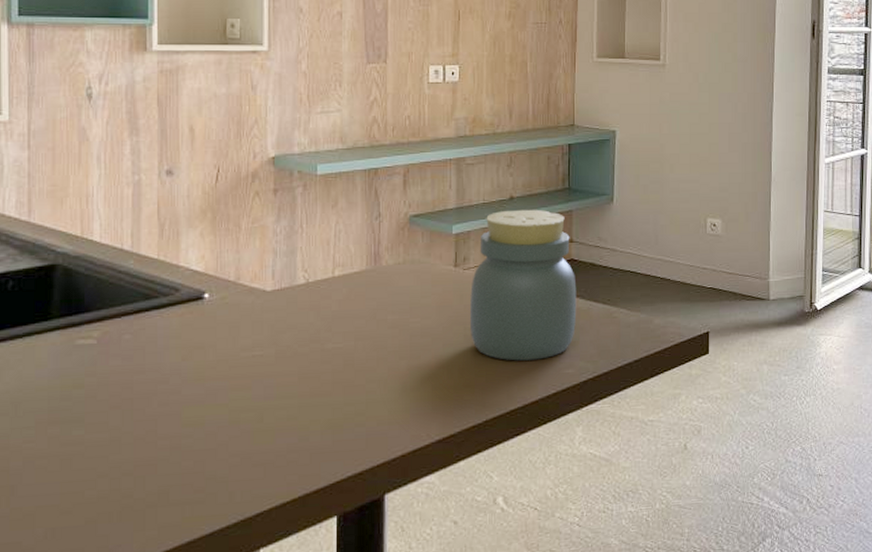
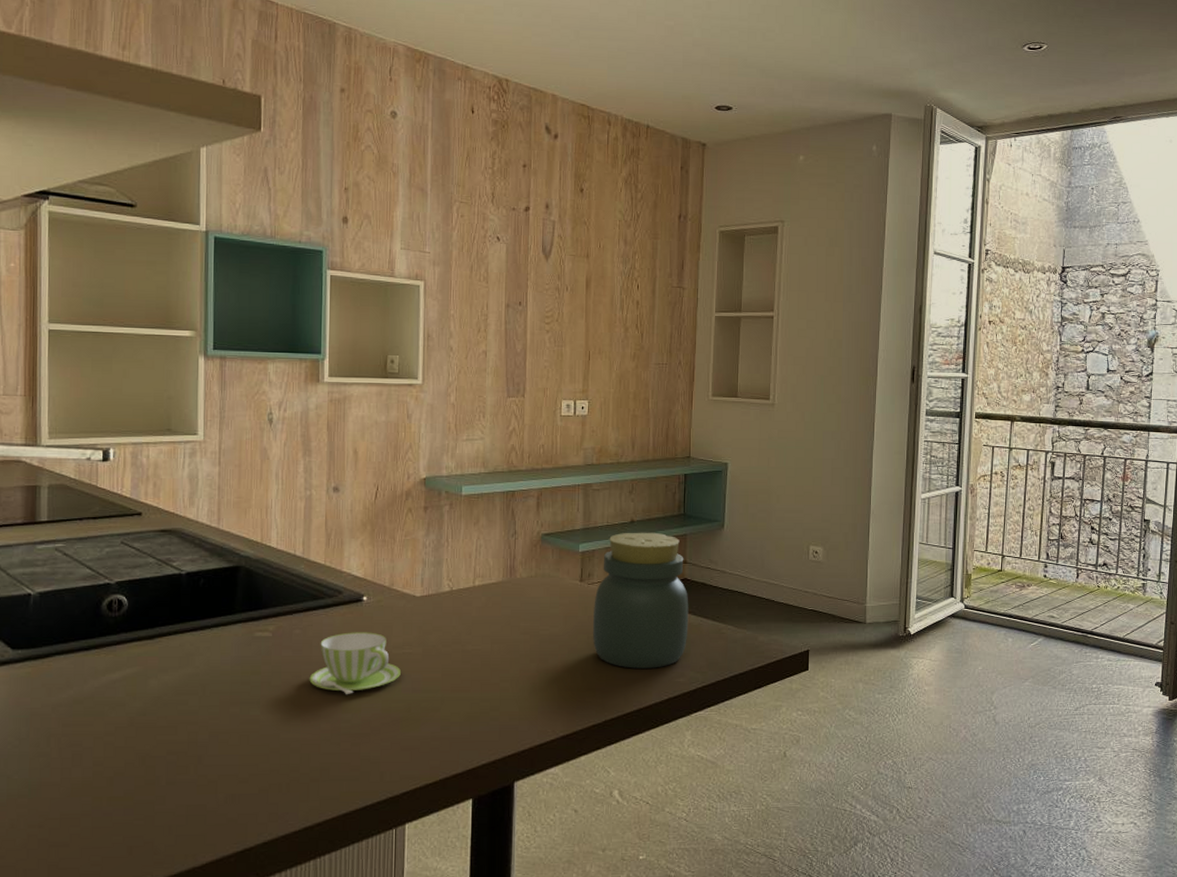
cup: none [142,333,250,407] -> present [309,632,401,695]

